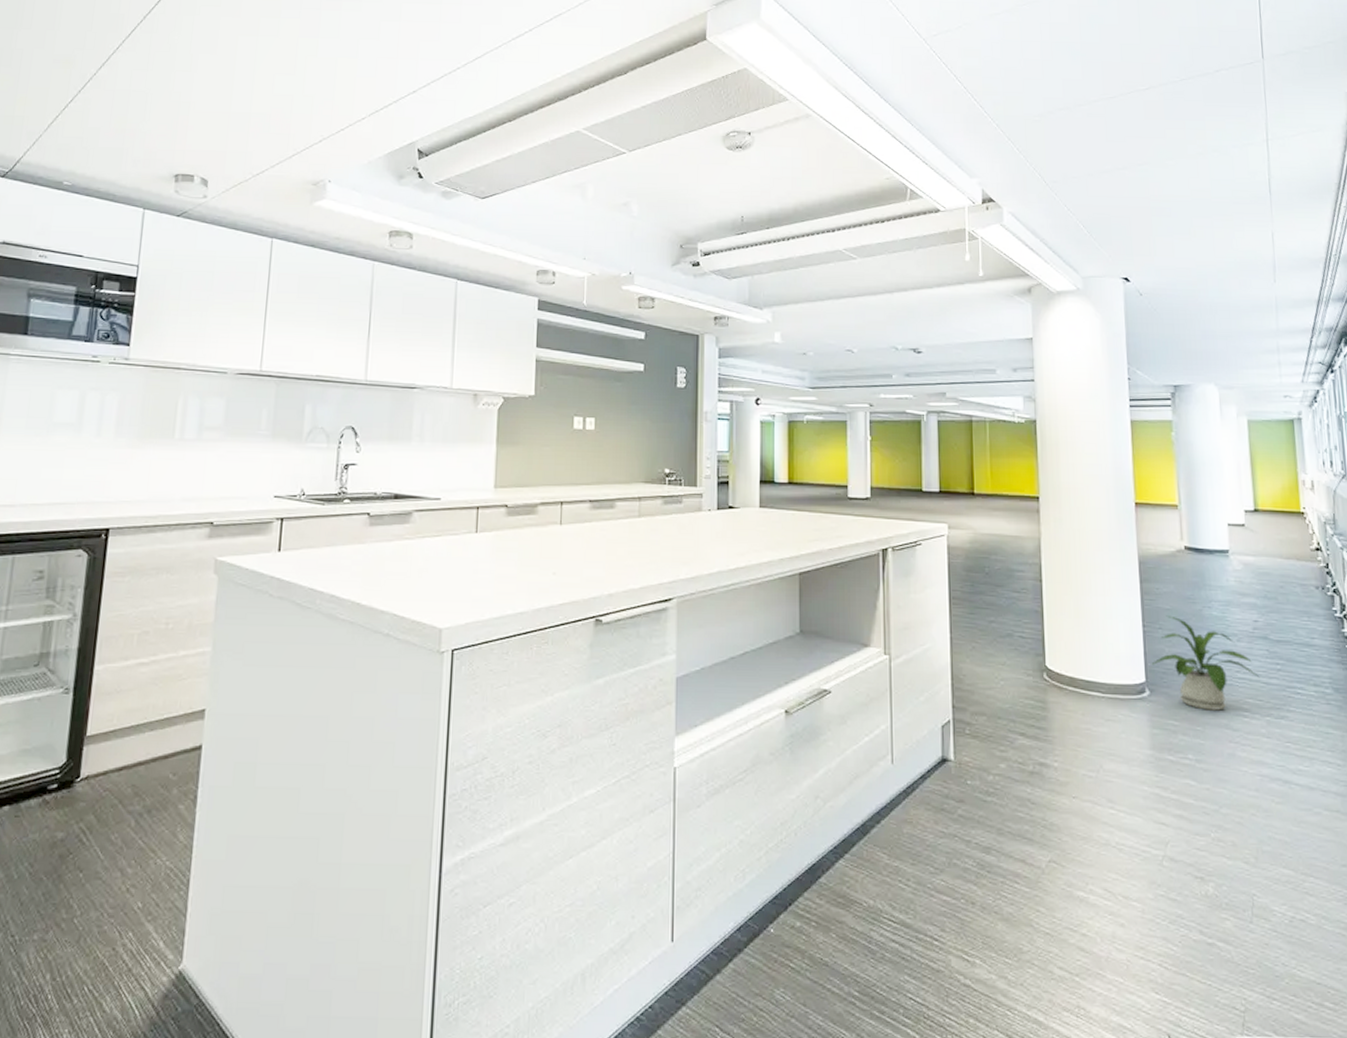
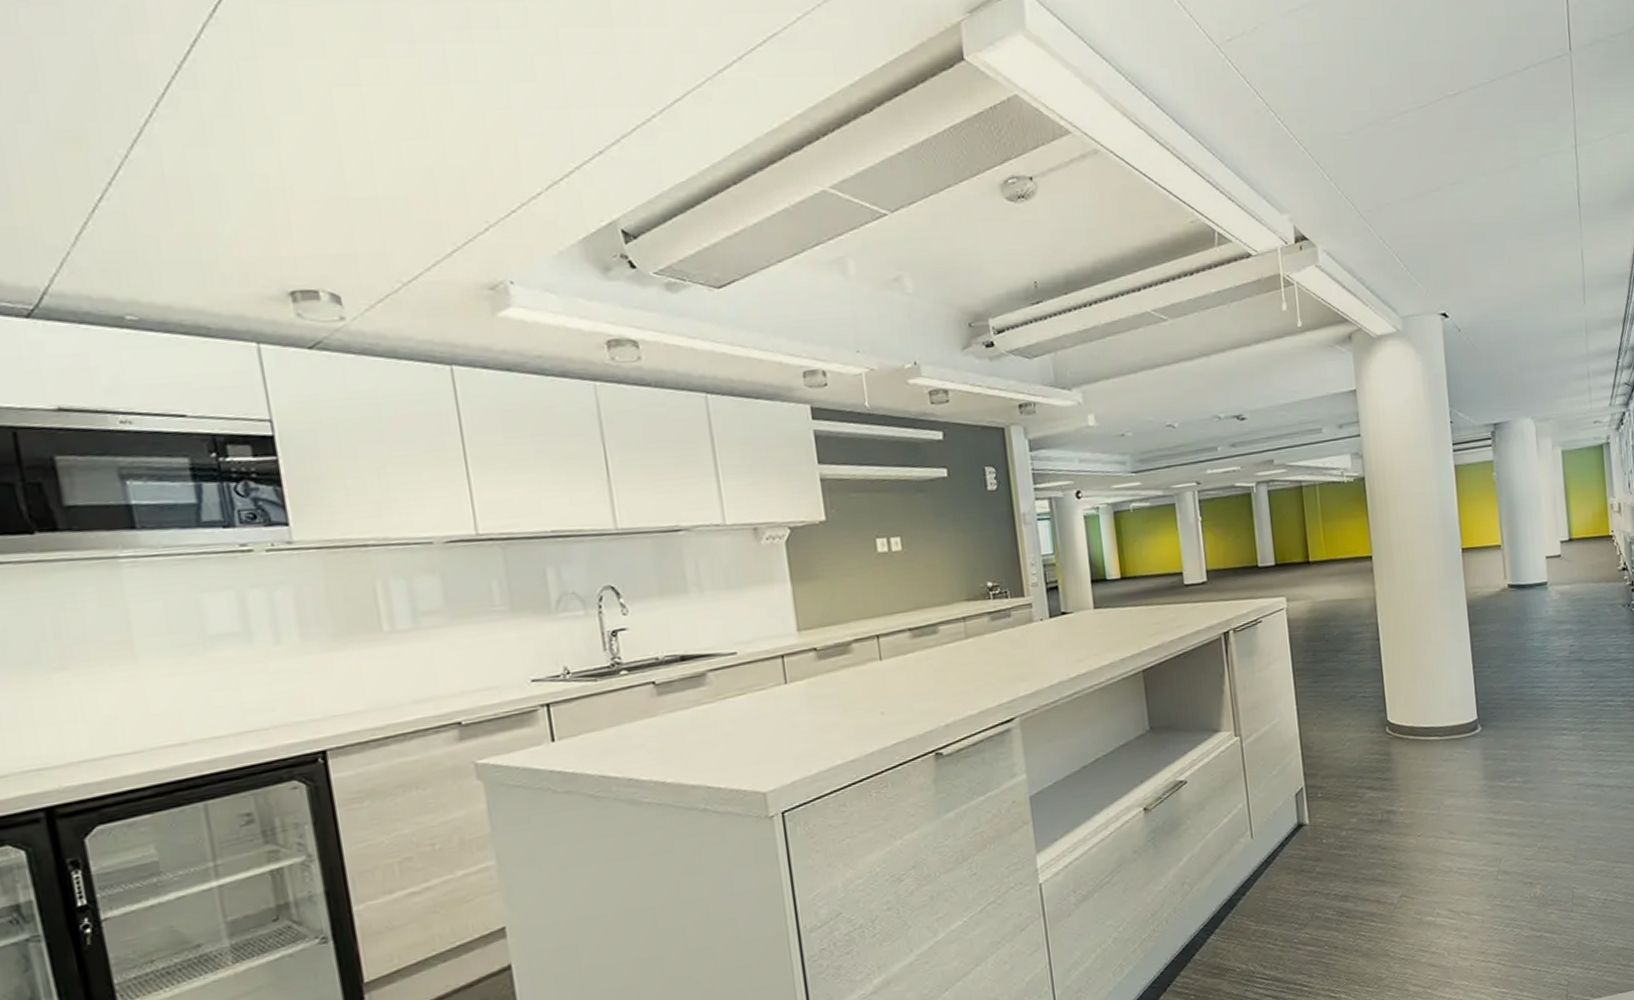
house plant: present [1150,615,1260,711] -> none [1481,653,1576,736]

